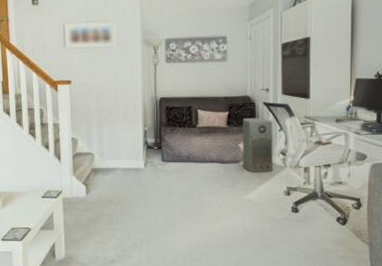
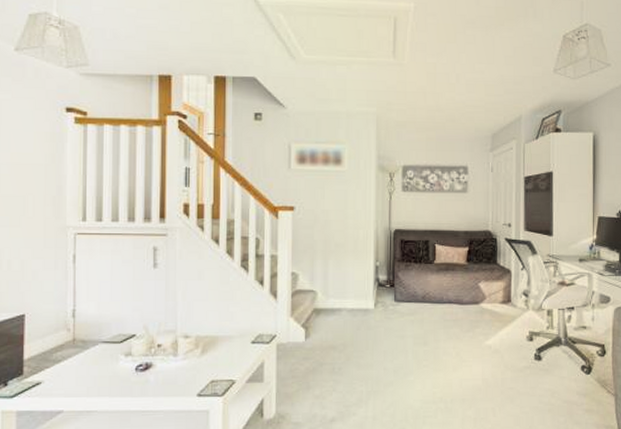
air purifier: present [242,117,273,173] -> none [482,254,515,315]

